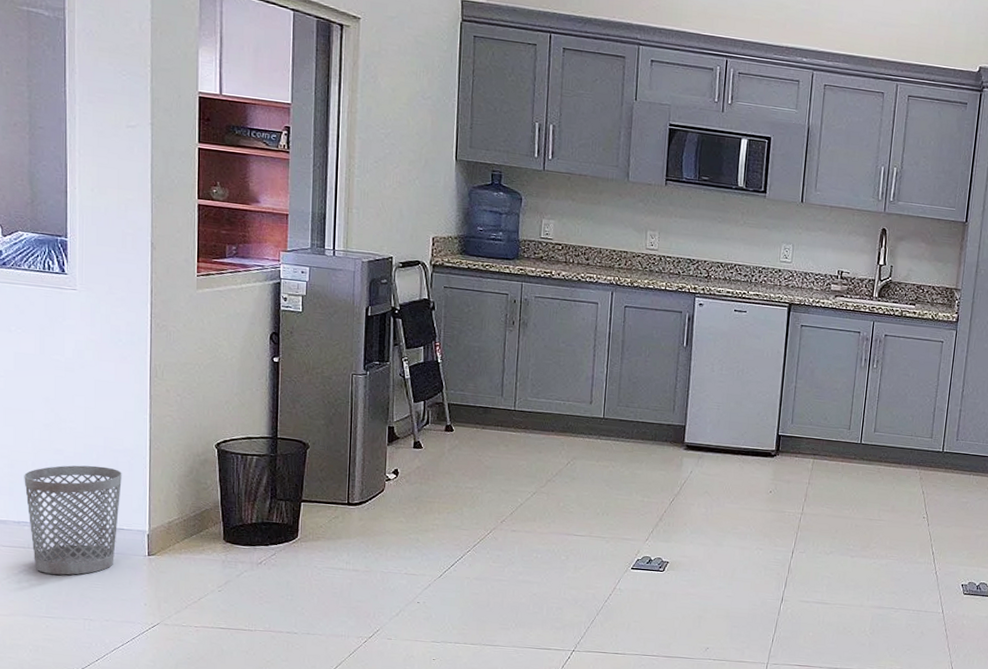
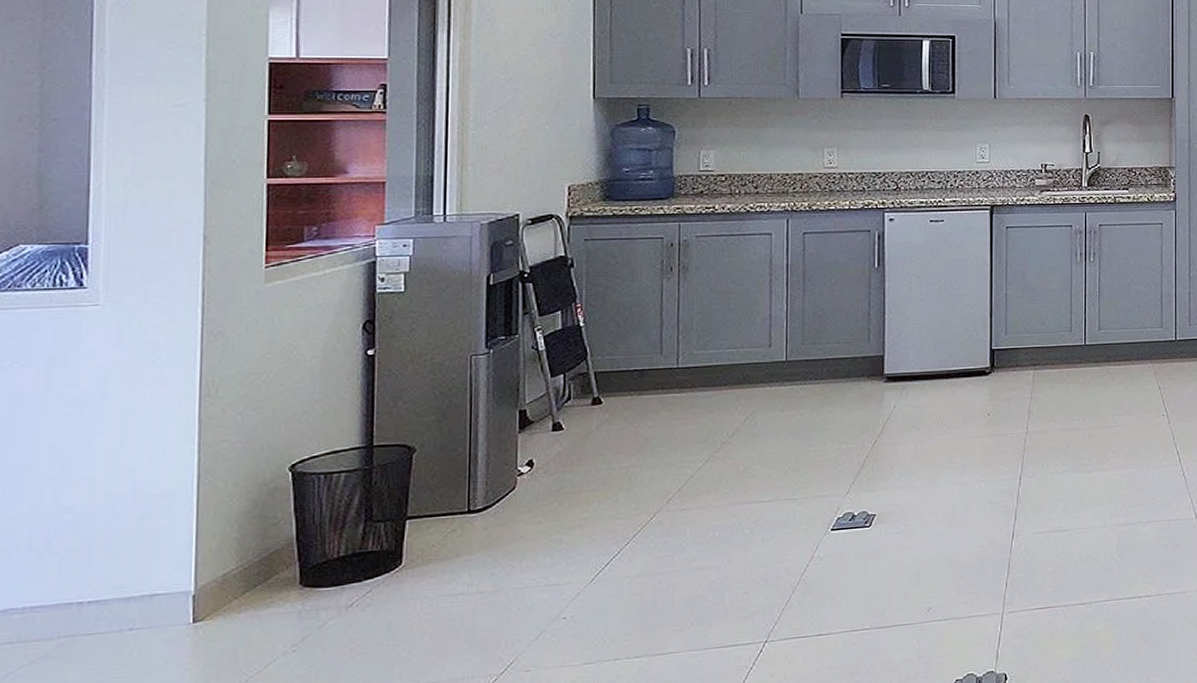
wastebasket: present [24,465,122,575] -> none [15,518,158,672]

